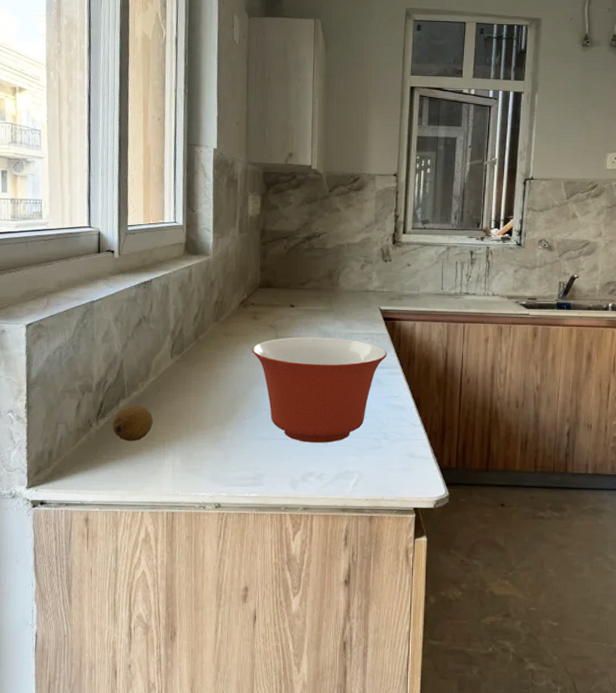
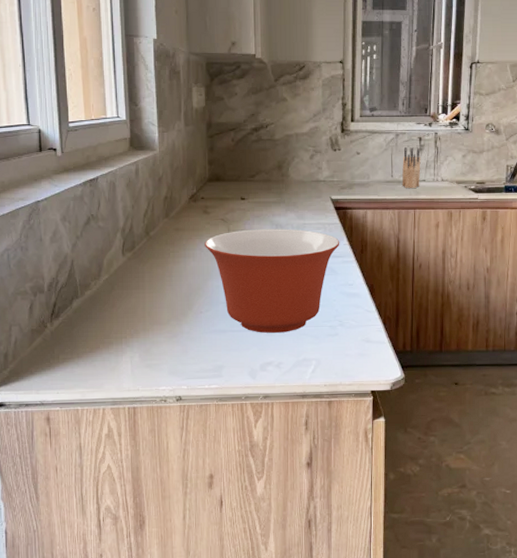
fruit: present [112,405,153,442] -> none [68,304,109,341]
knife block: none [451,260,472,301] -> present [402,146,421,188]

